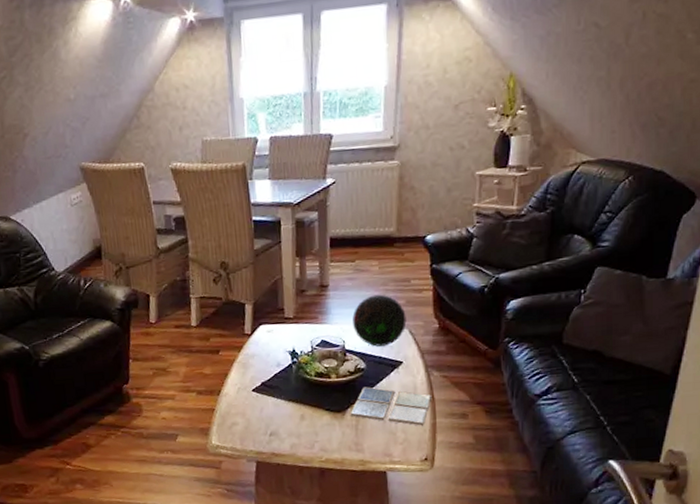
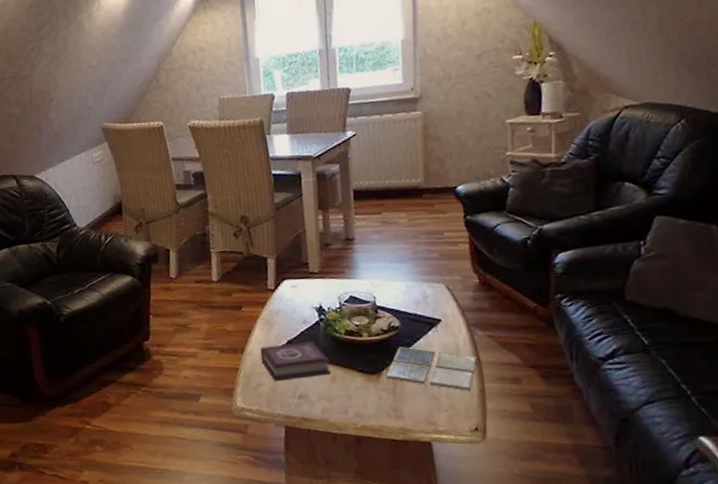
book: none [235,382,301,421] -> present [260,340,331,382]
decorative orb: present [352,294,407,347] -> none [382,247,443,303]

